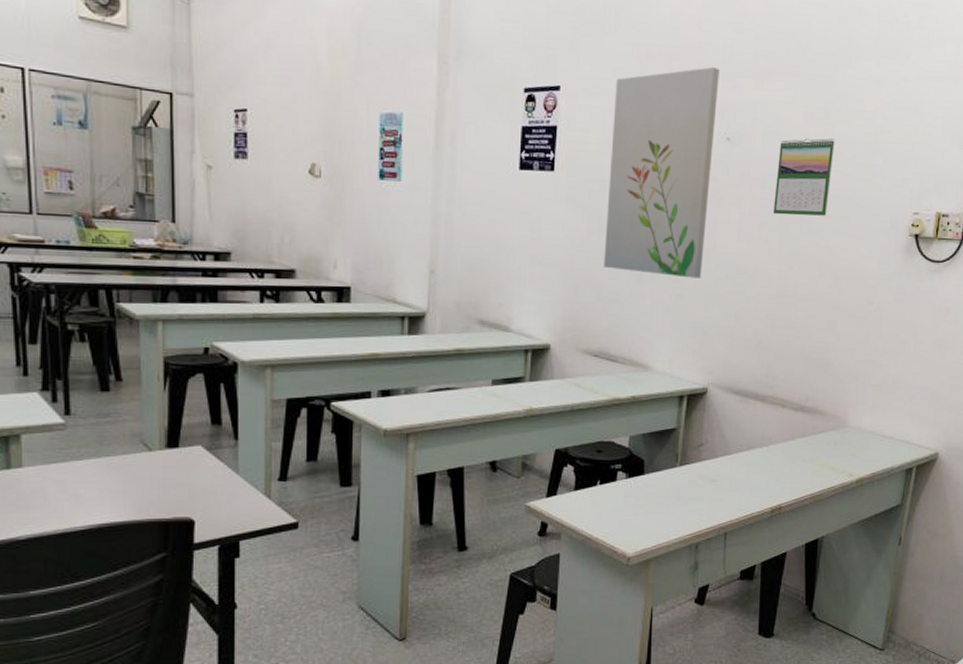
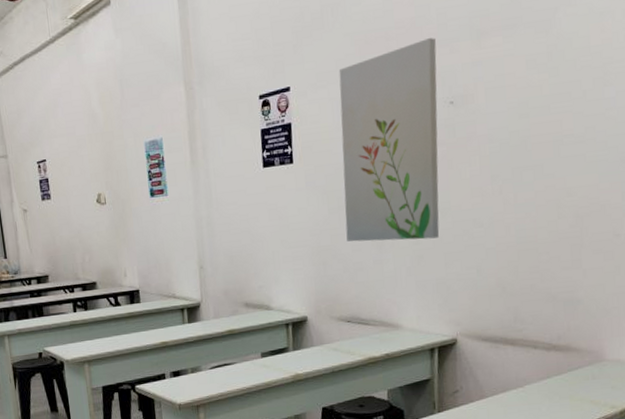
calendar: present [773,138,835,216] -> none [503,81,562,166]

